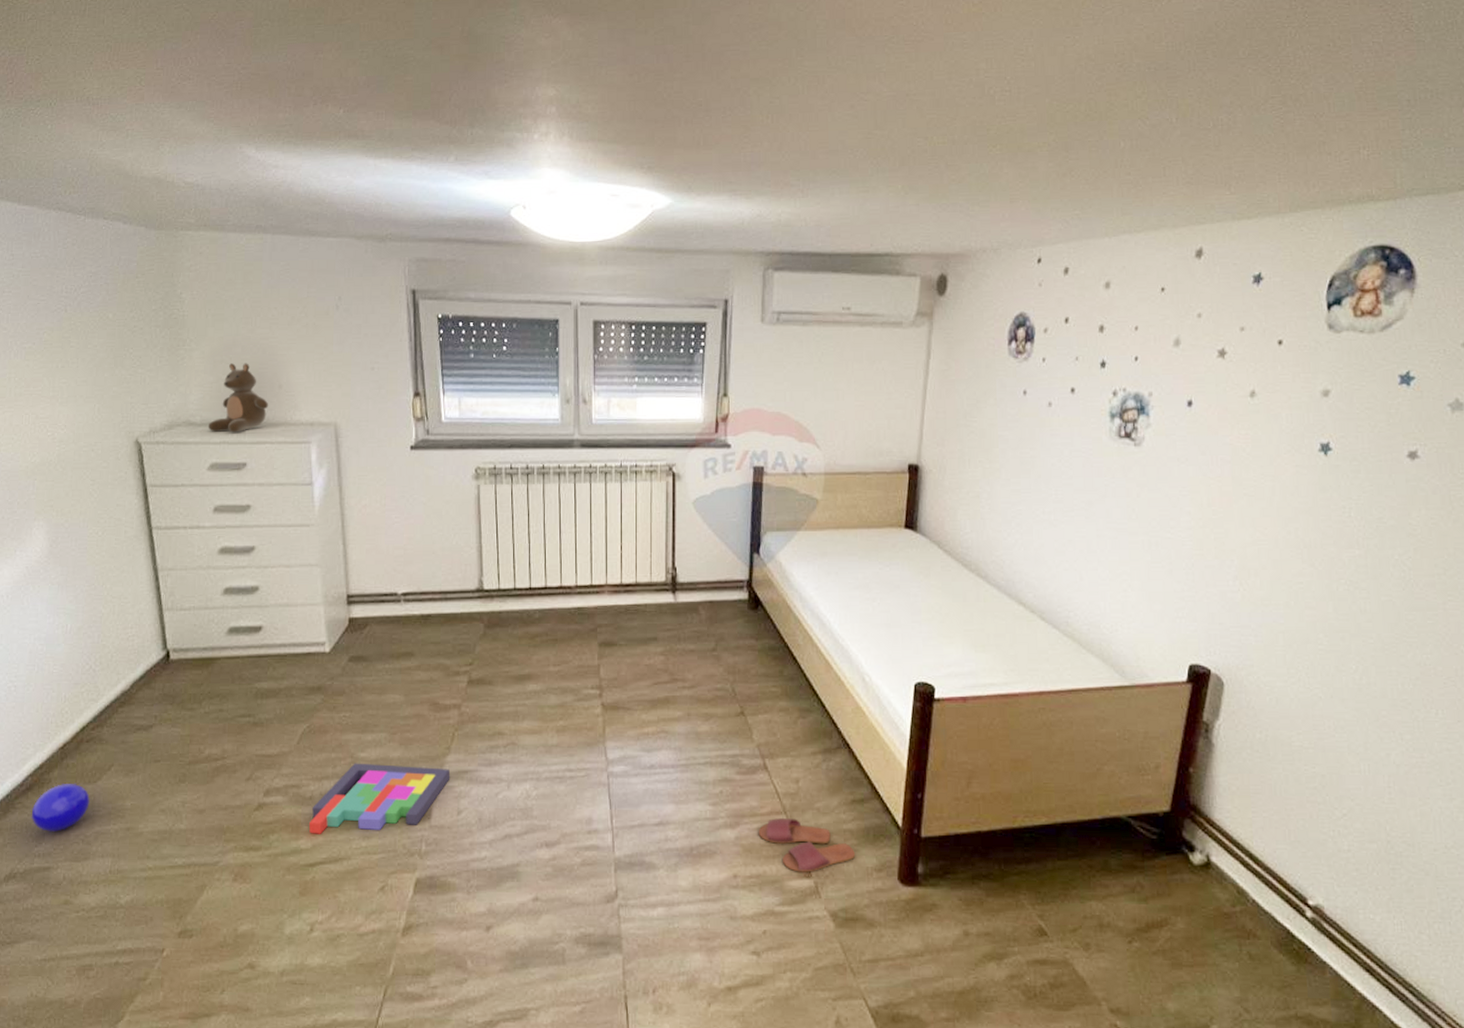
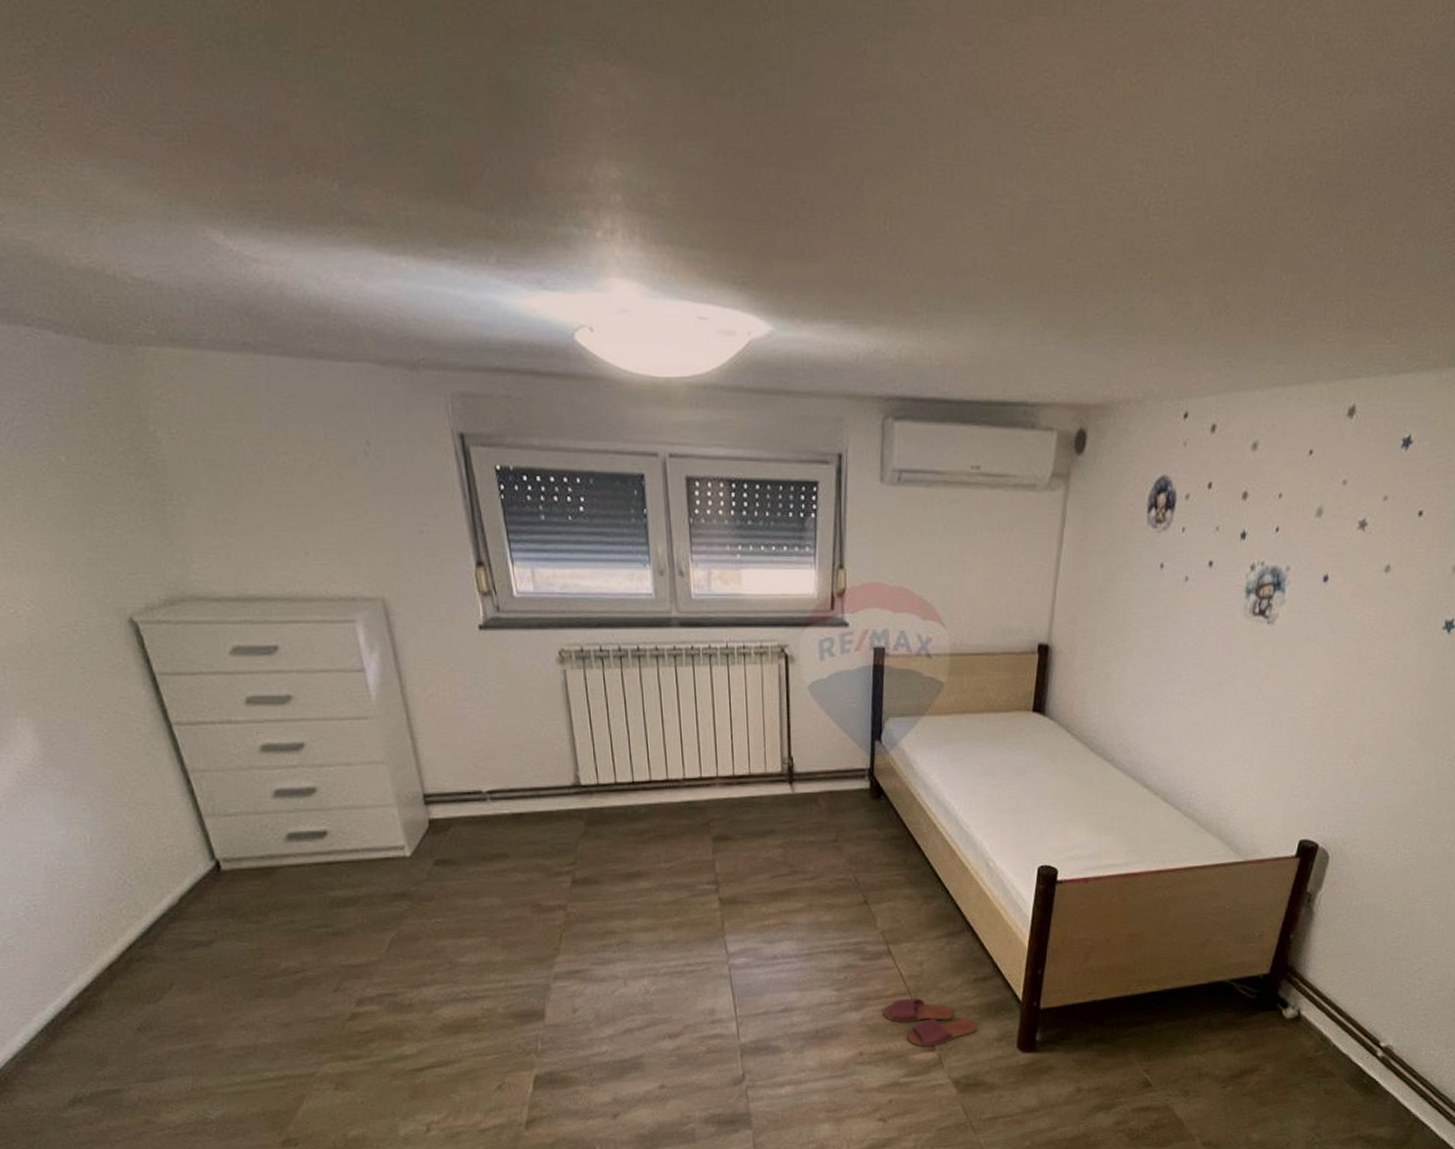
ball: present [31,784,90,832] -> none [85,1005,155,1054]
stuffed bear: present [207,363,269,433] -> none [220,523,296,610]
toy blocks: present [308,763,451,834] -> none [410,968,562,1040]

